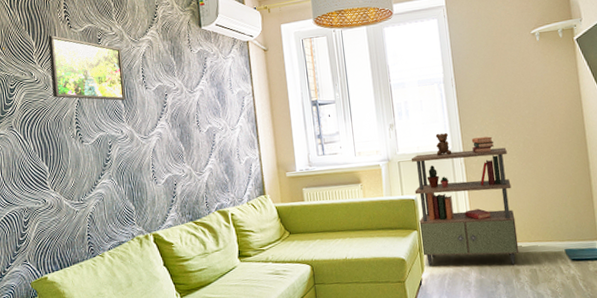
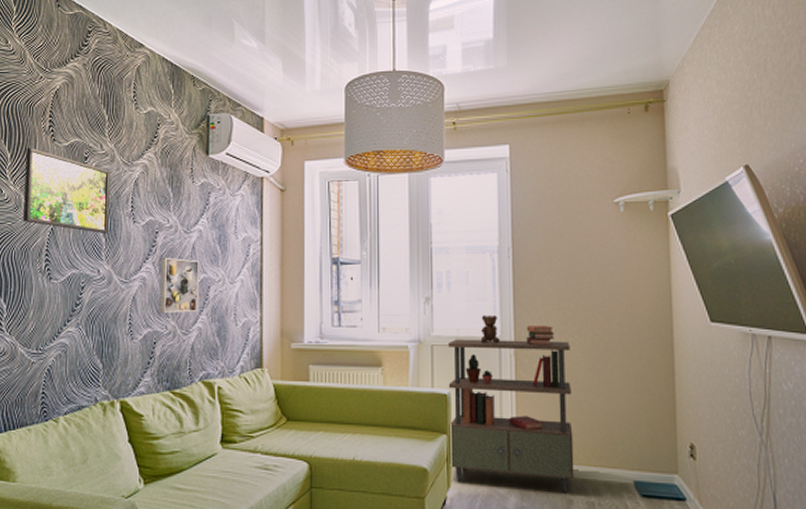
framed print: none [172,114,208,160] -> present [159,257,199,313]

